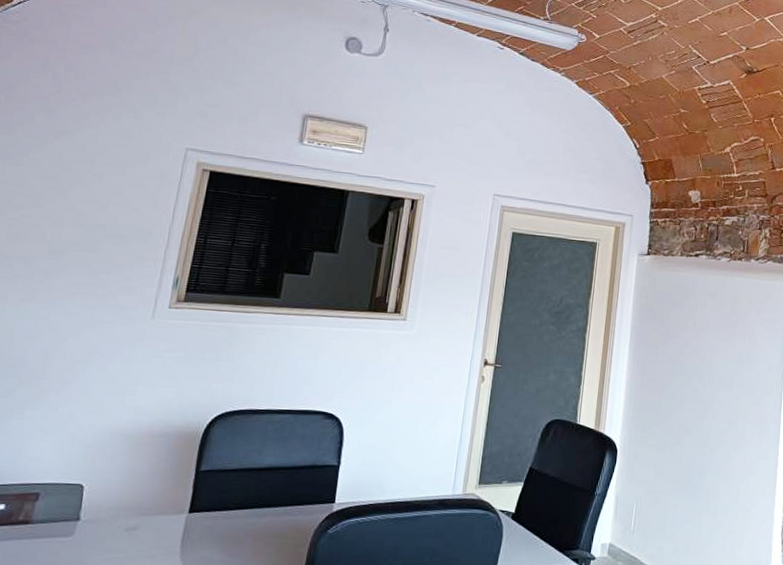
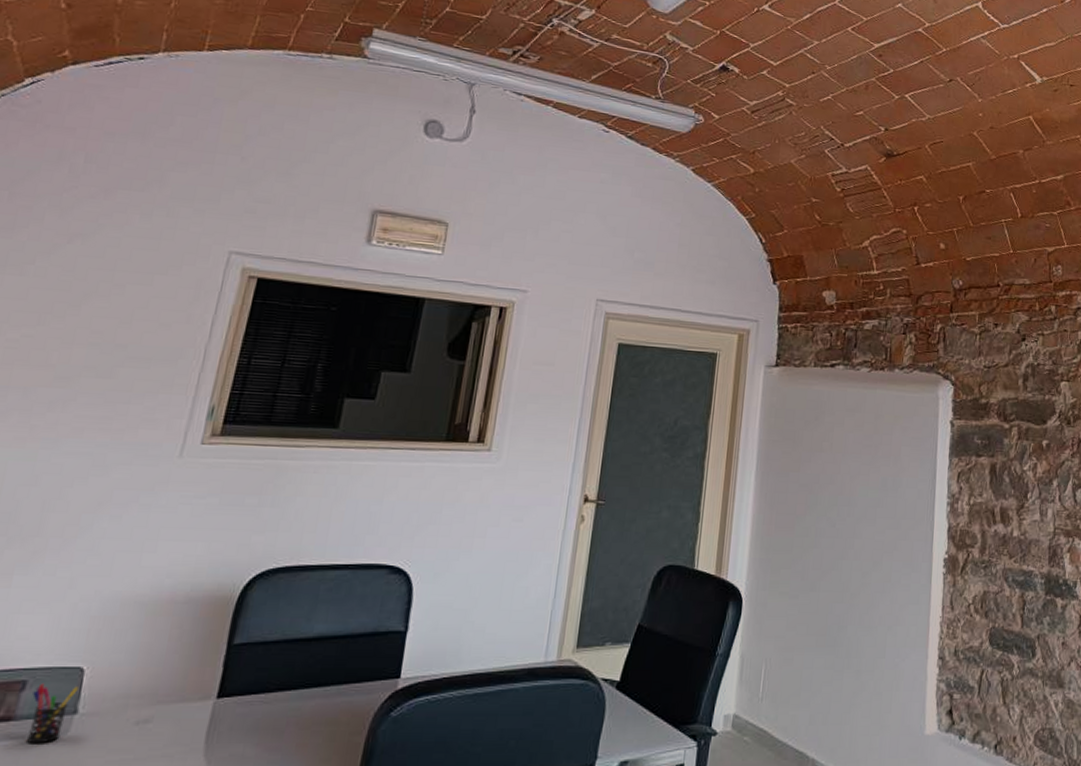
pen holder: none [41,495,80,543] -> present [25,683,78,744]

